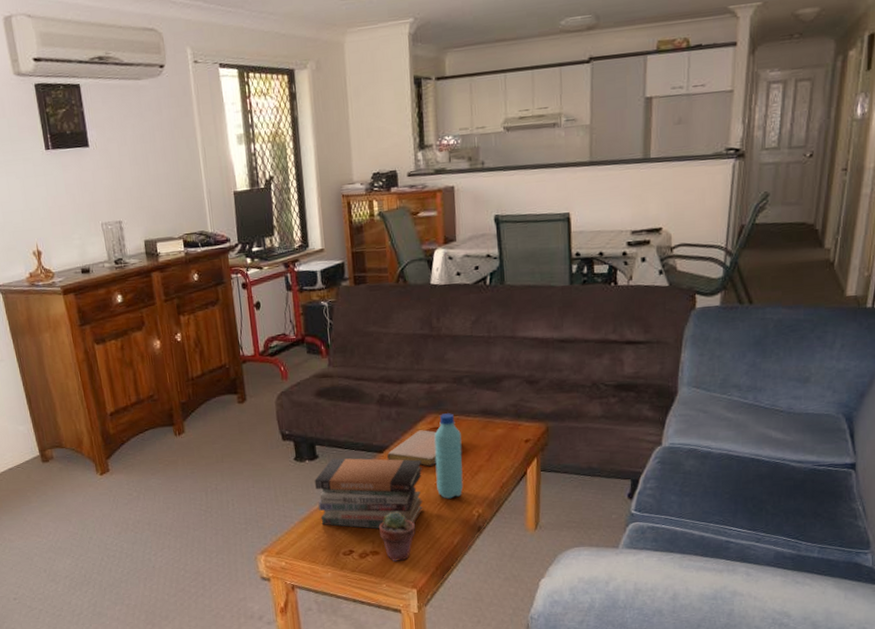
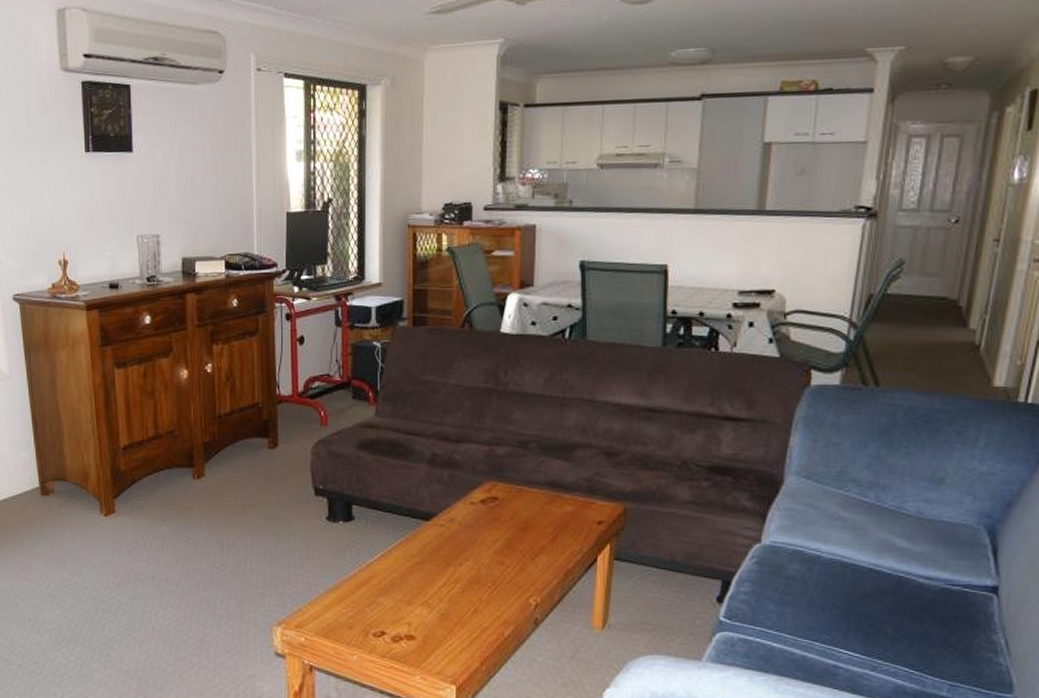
book stack: present [315,458,424,529] -> none [348,522,474,610]
potted succulent: present [379,511,415,561] -> none [418,590,460,650]
notebook: present [387,430,437,466] -> none [434,498,494,541]
water bottle: present [434,413,464,499] -> none [489,482,523,582]

